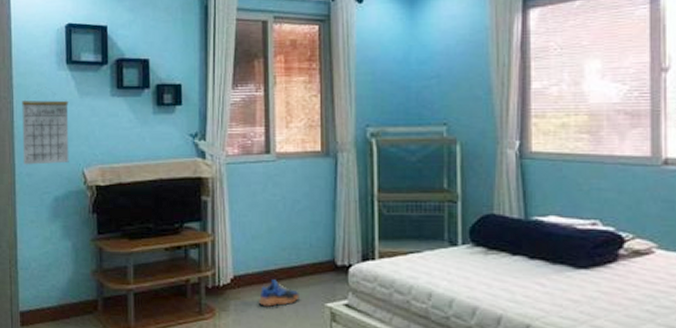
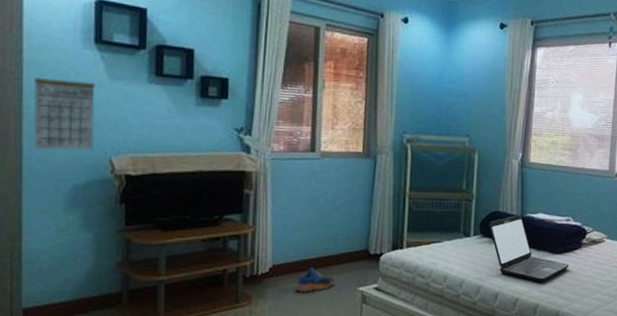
laptop: none [481,218,601,306] -> present [488,215,569,283]

